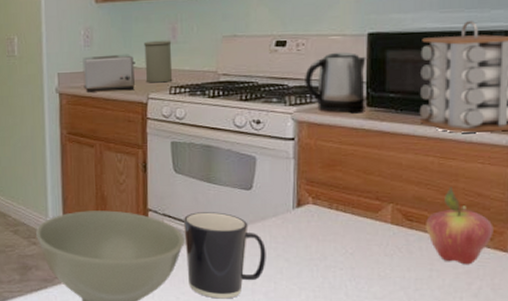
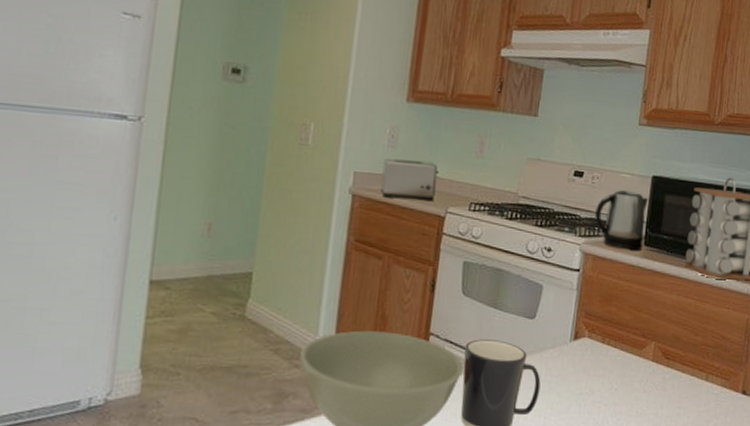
canister: present [144,40,173,83] -> none [446,151,478,198]
fruit: present [426,186,493,265] -> none [679,328,731,404]

